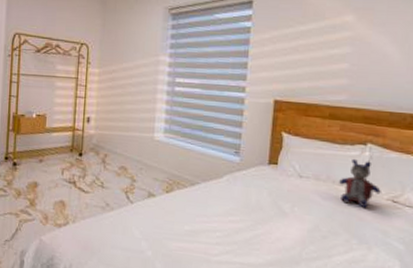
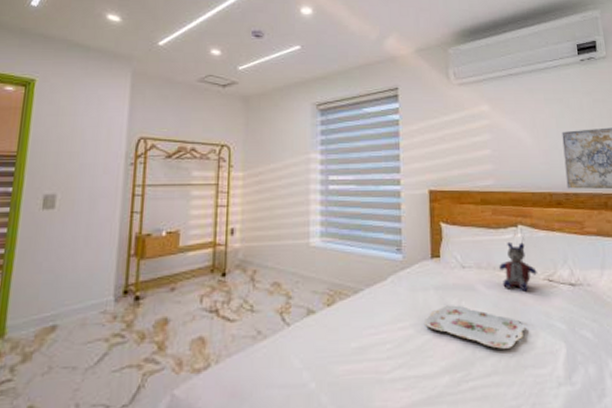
serving tray: none [253,208,358,257] -> present [423,305,525,349]

